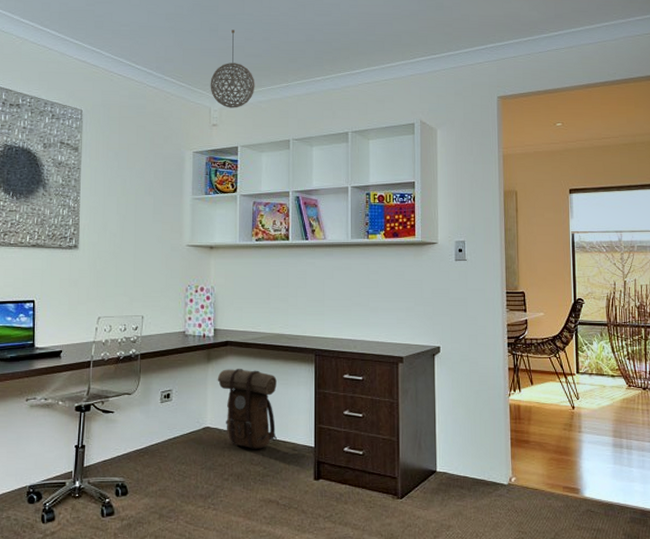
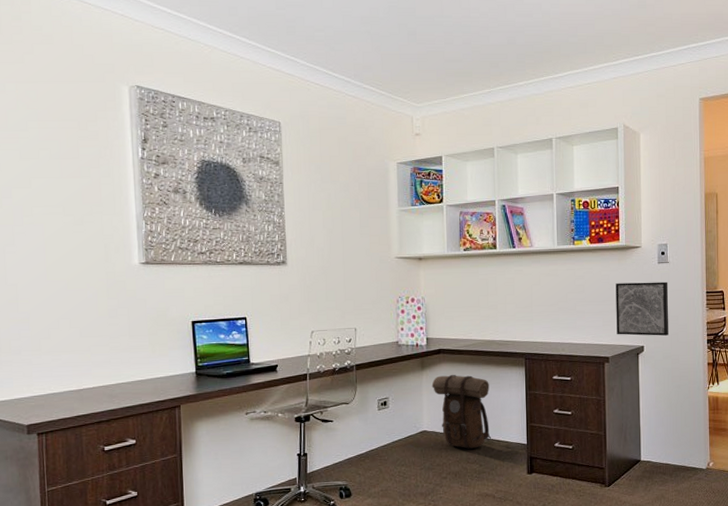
pendant light: present [210,30,255,108] -> none [411,33,457,117]
wall art: none [411,280,467,337] -> present [615,281,669,336]

